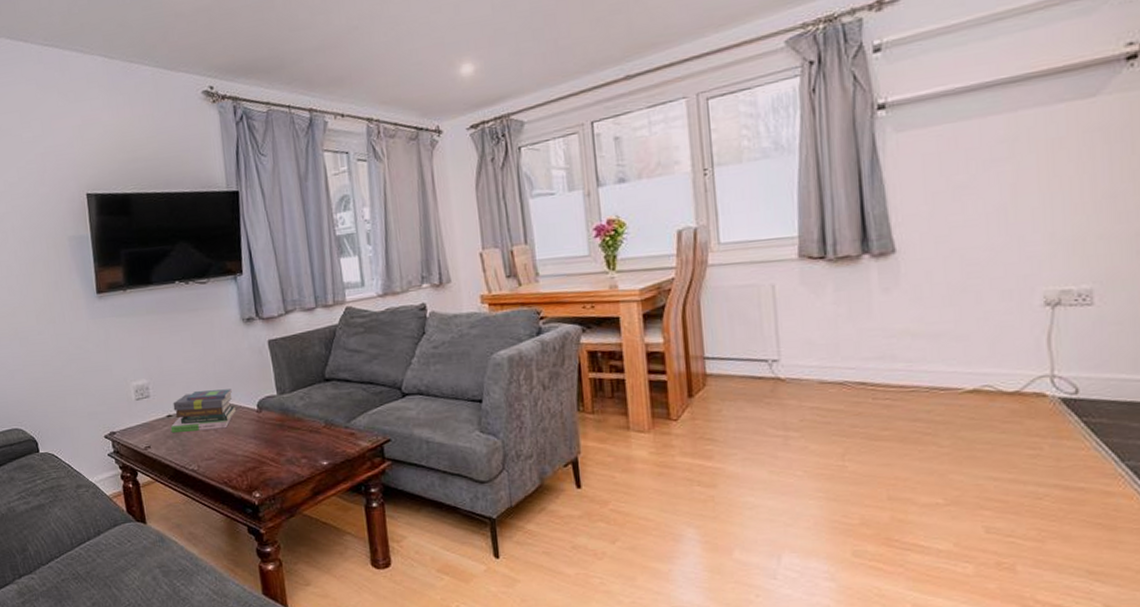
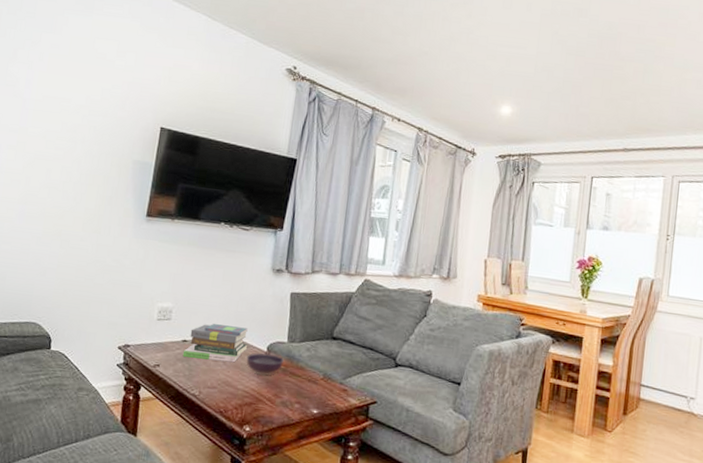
bowl: none [238,410,278,436] -> present [246,352,284,376]

